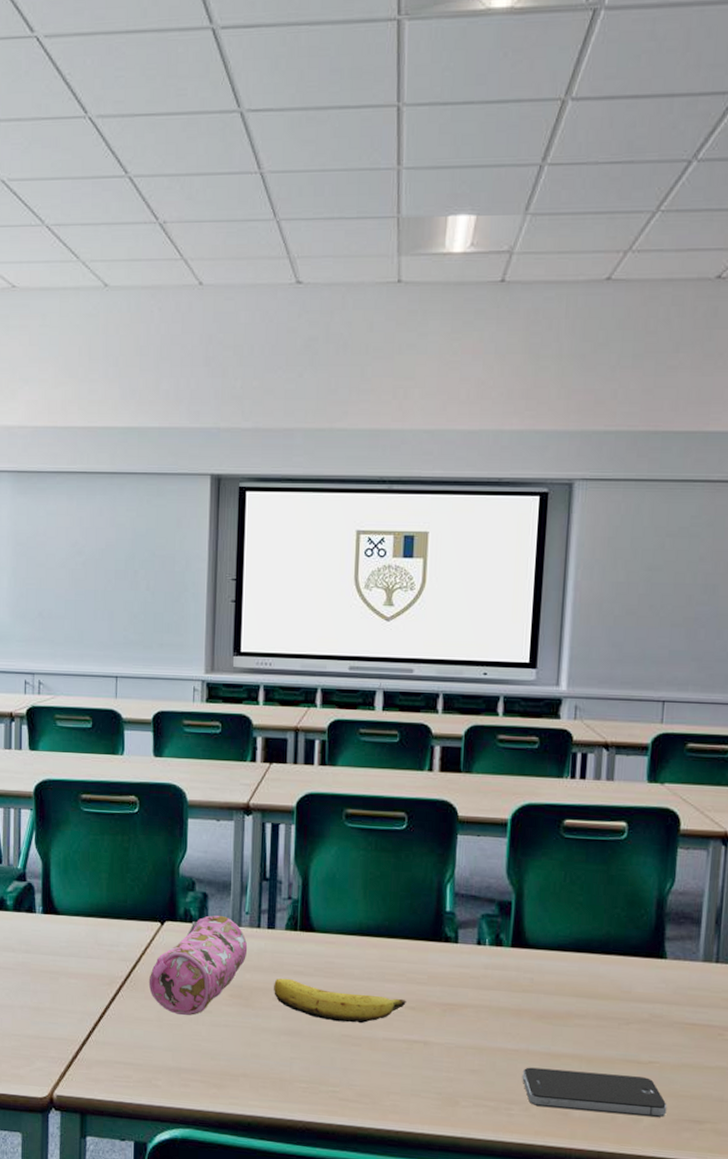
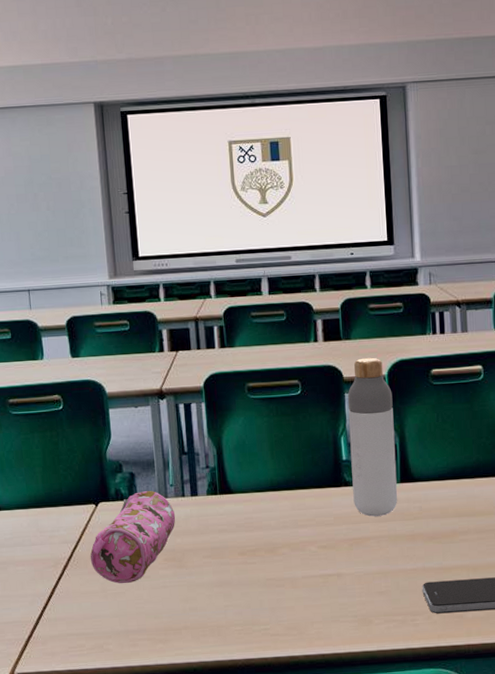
banana: present [274,978,406,1024] -> none [202,537,318,569]
bottle: none [453,796,514,983] -> present [347,357,398,517]

